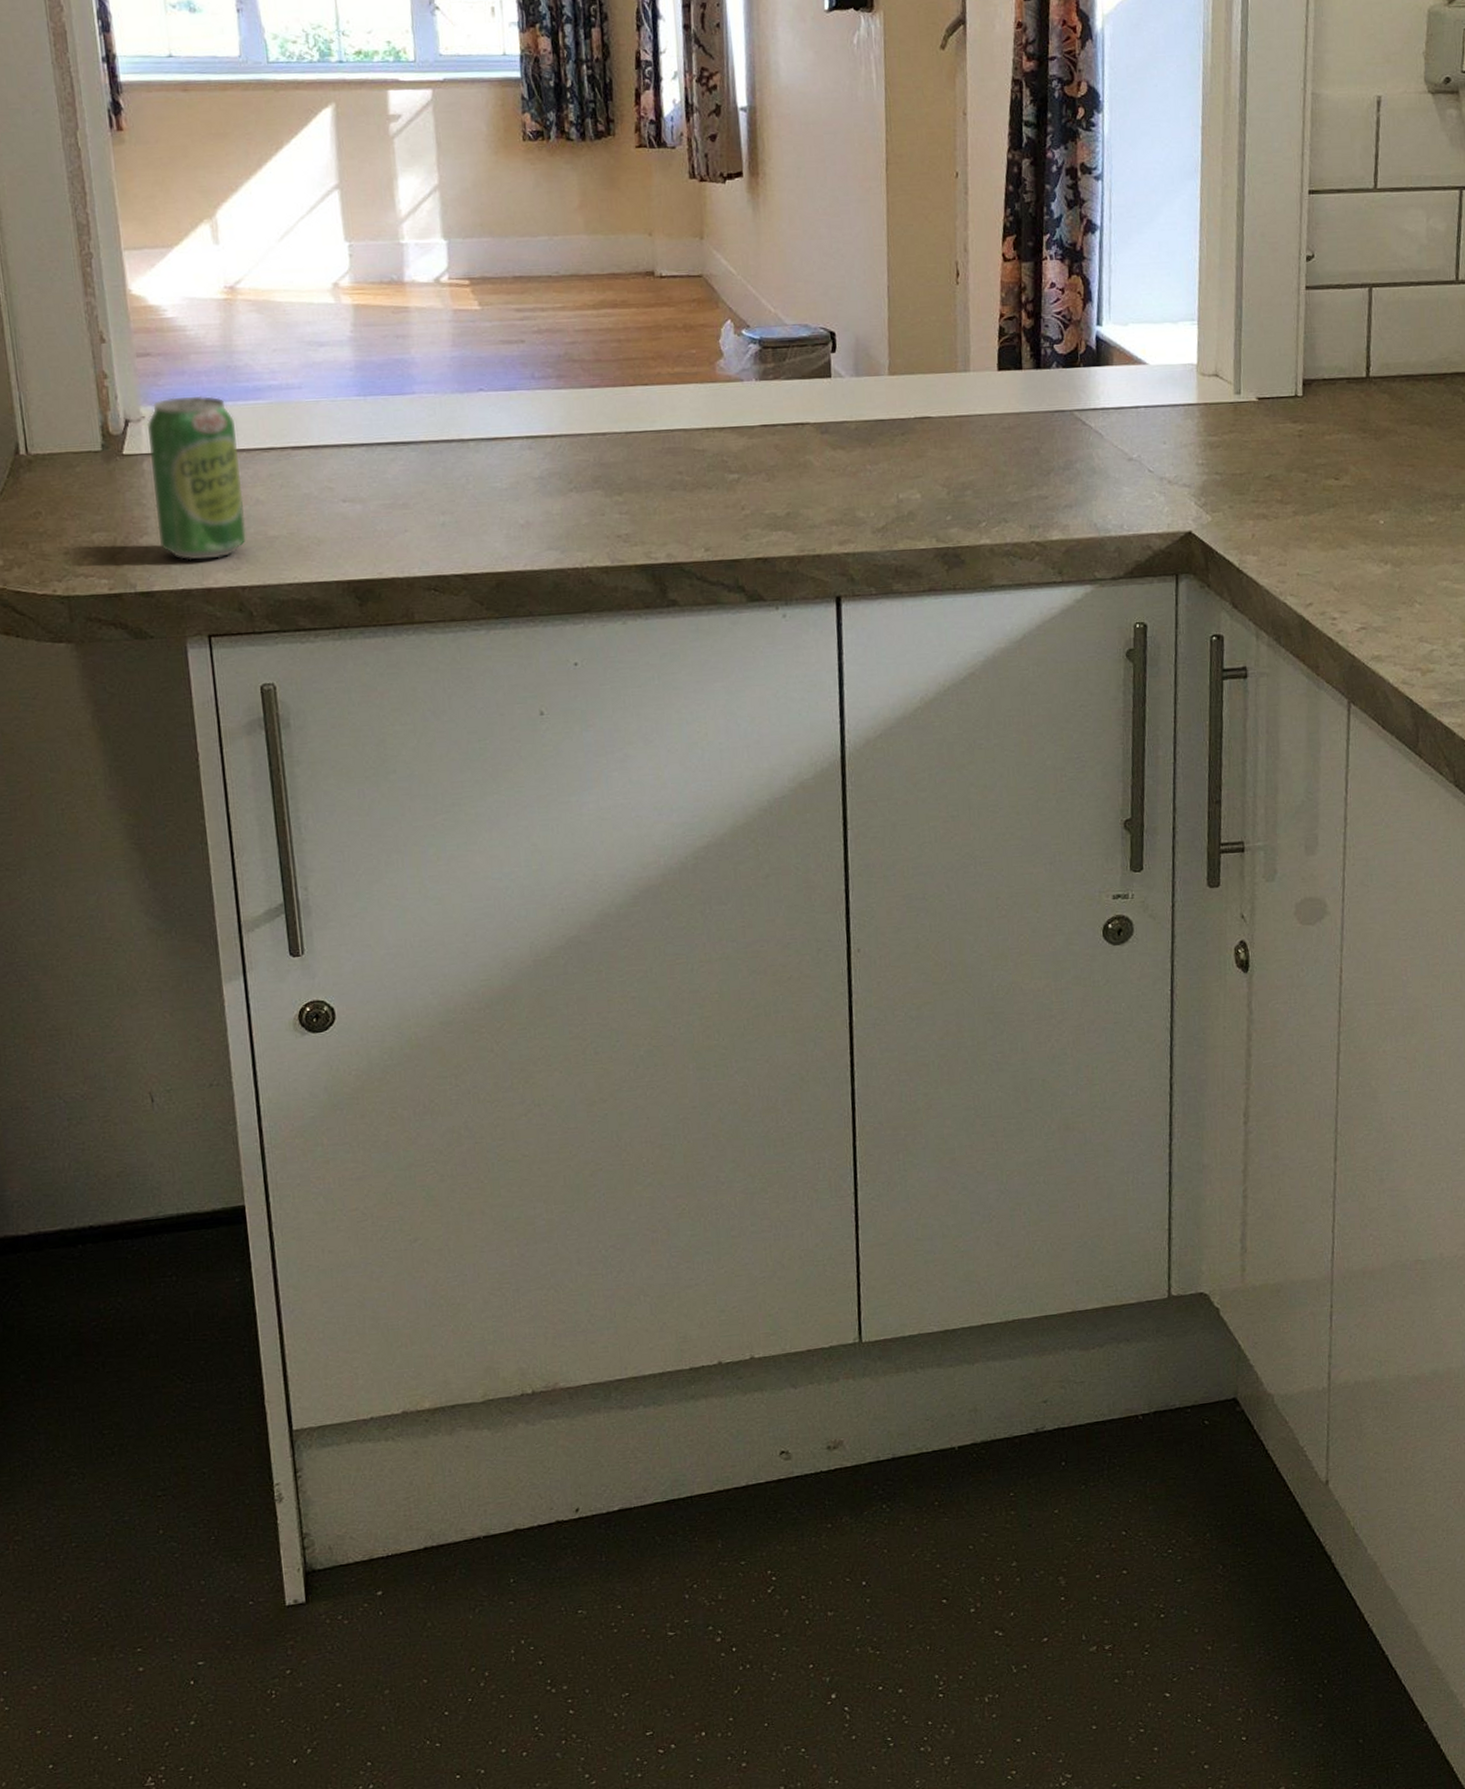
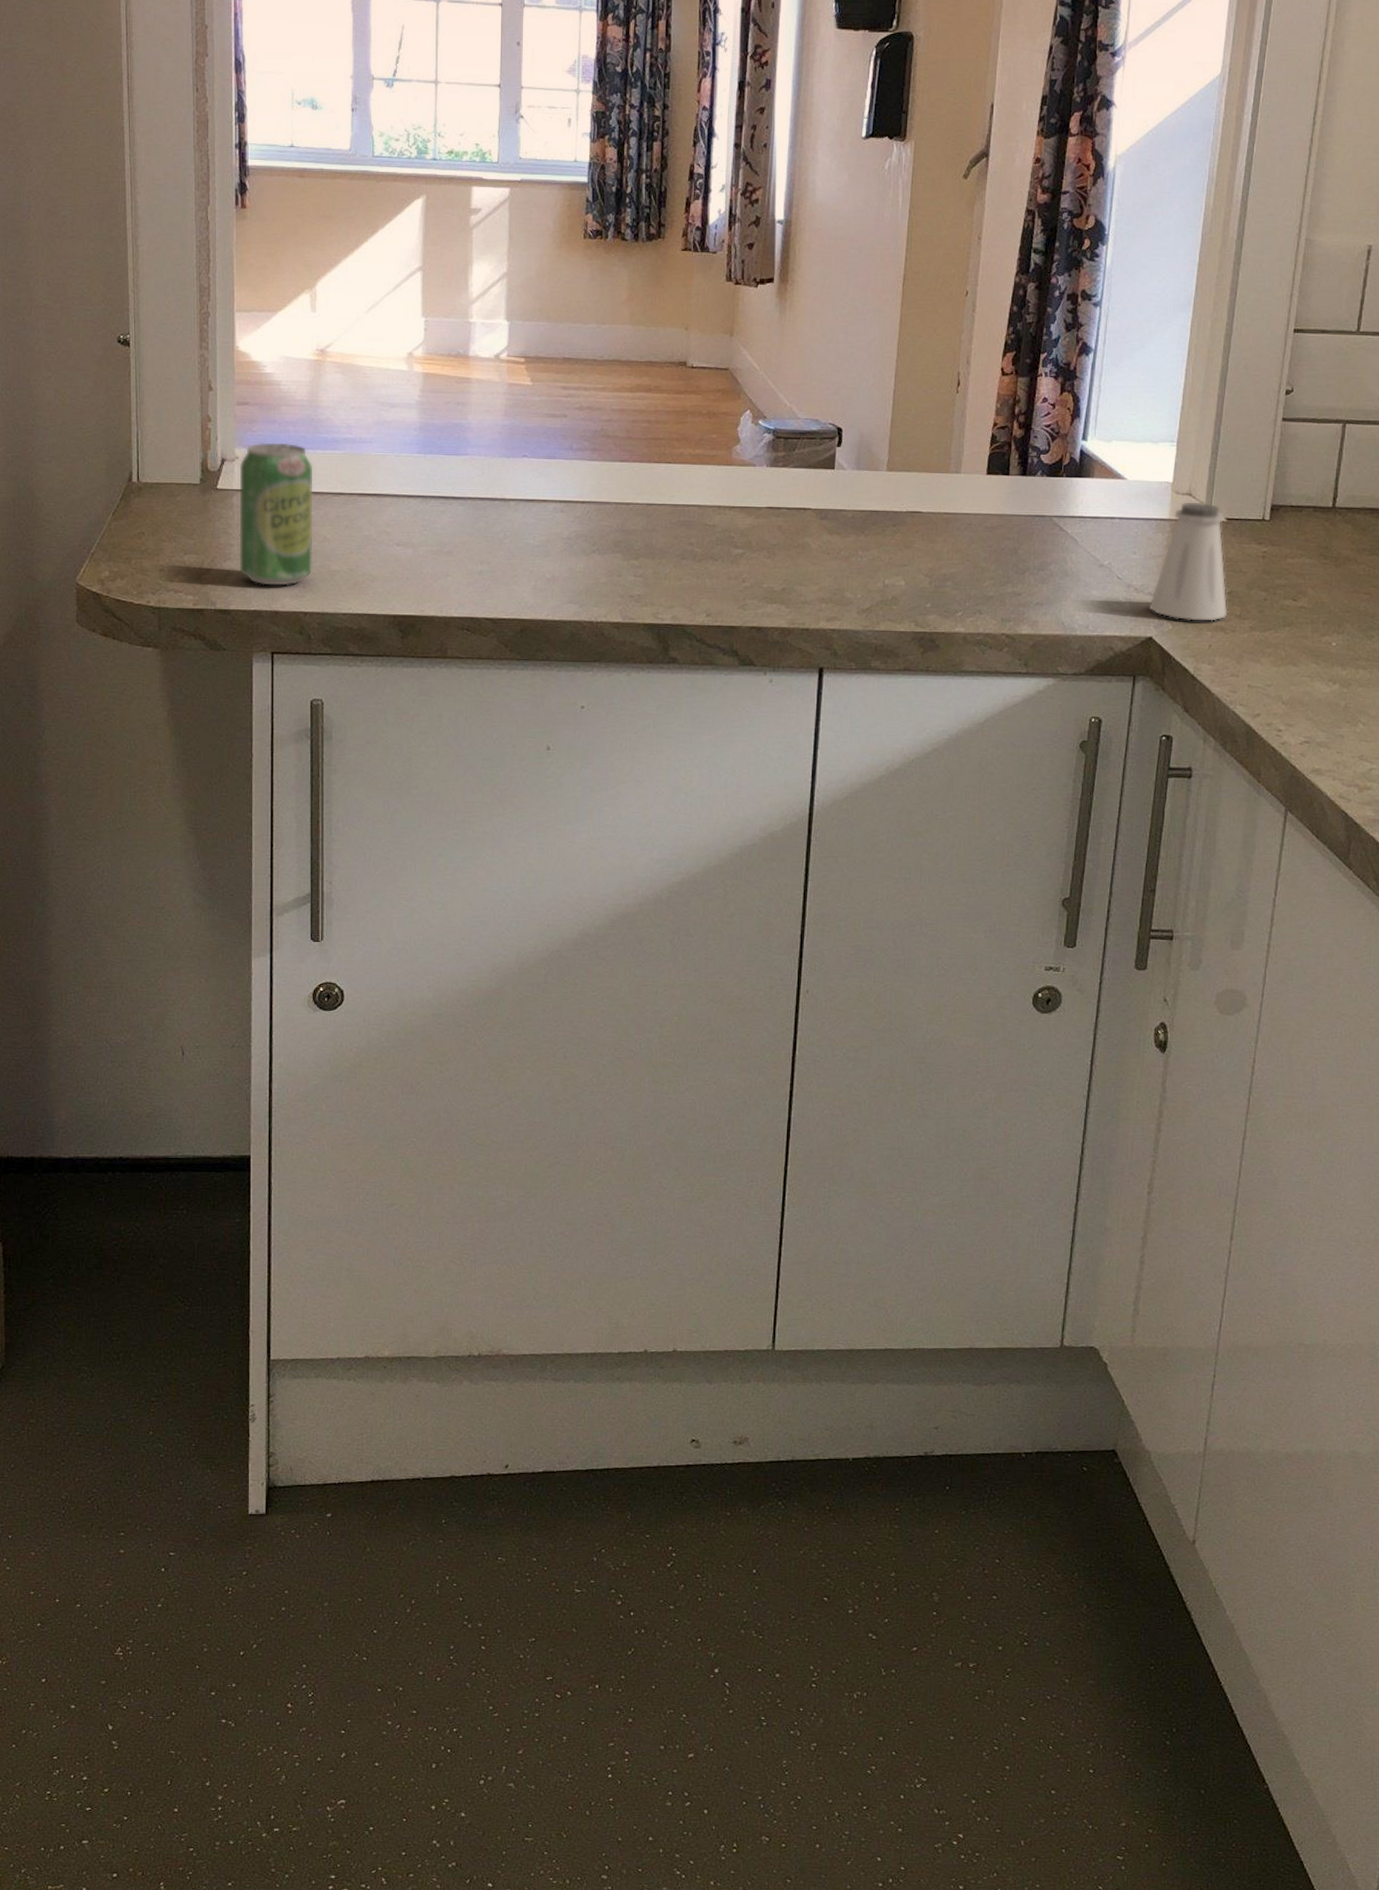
saltshaker: none [1184,382,1268,511] -> present [1148,502,1228,621]

